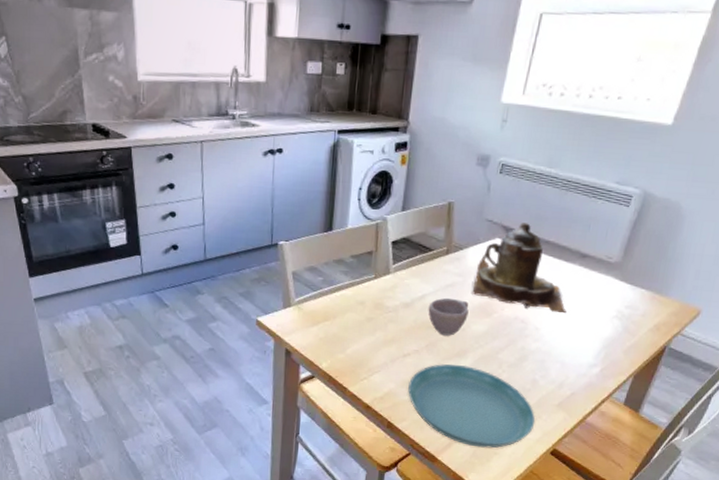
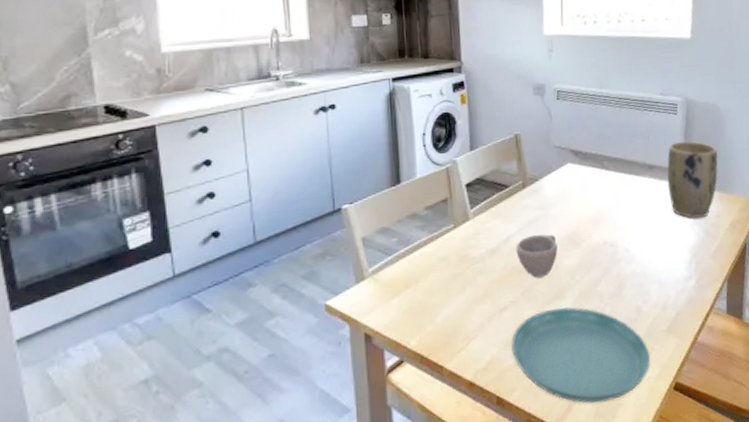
teapot: present [472,222,567,314] -> none [556,143,650,231]
plant pot: none [595,235,664,314] -> present [667,141,718,218]

